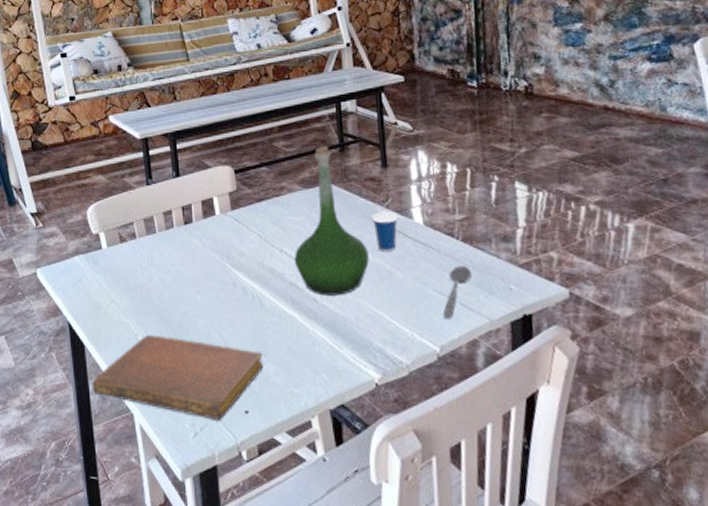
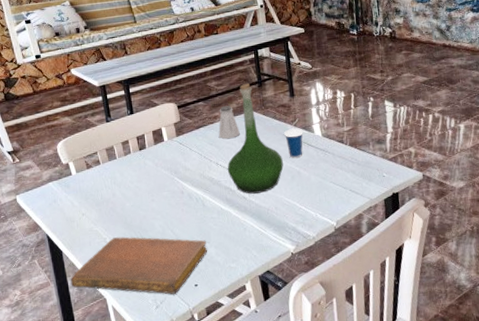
saltshaker: none [285,174,313,219] -> present [218,106,240,139]
soupspoon: present [442,265,473,320] -> none [337,162,357,202]

